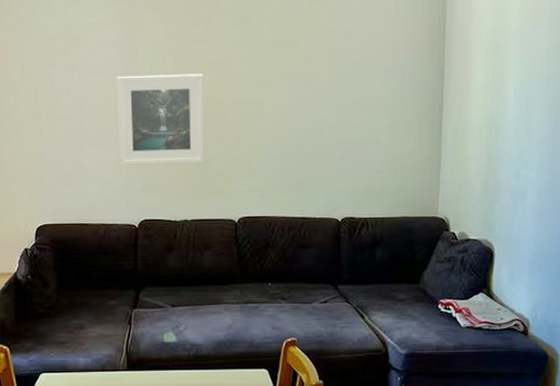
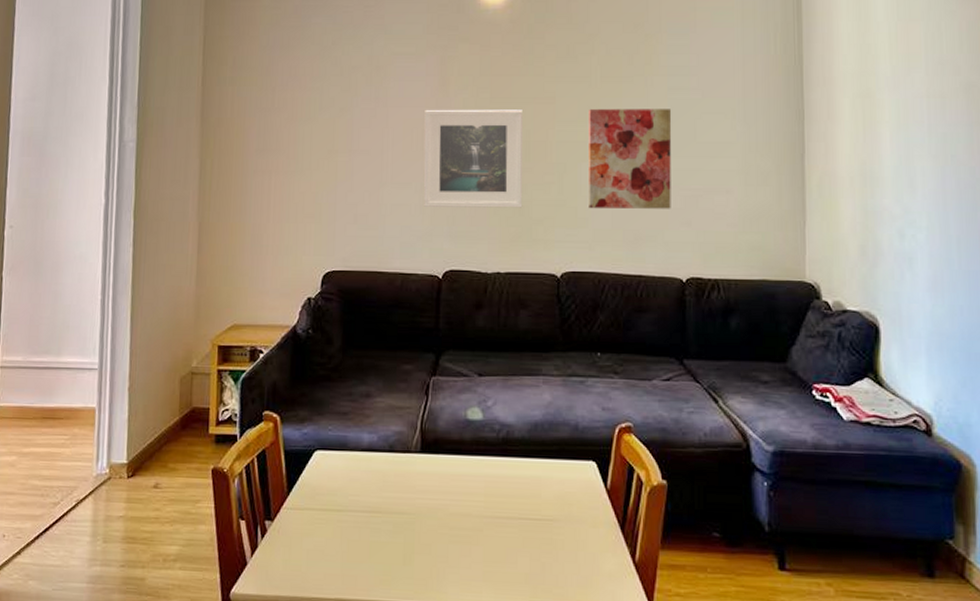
wall art: none [261,69,332,162] -> present [589,108,672,209]

